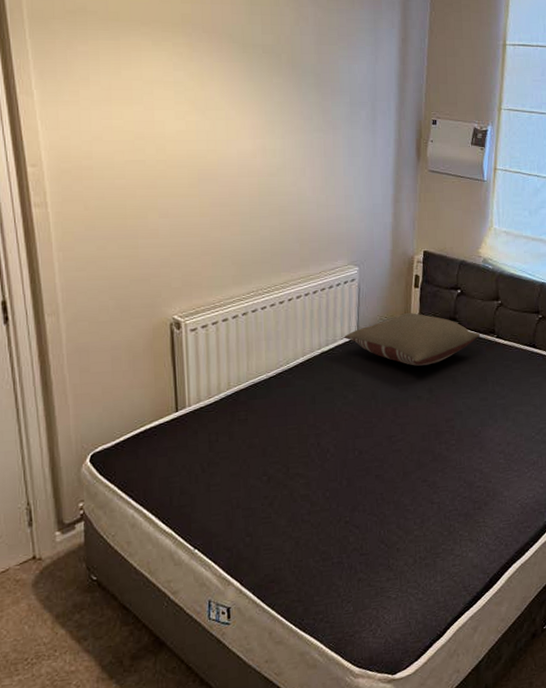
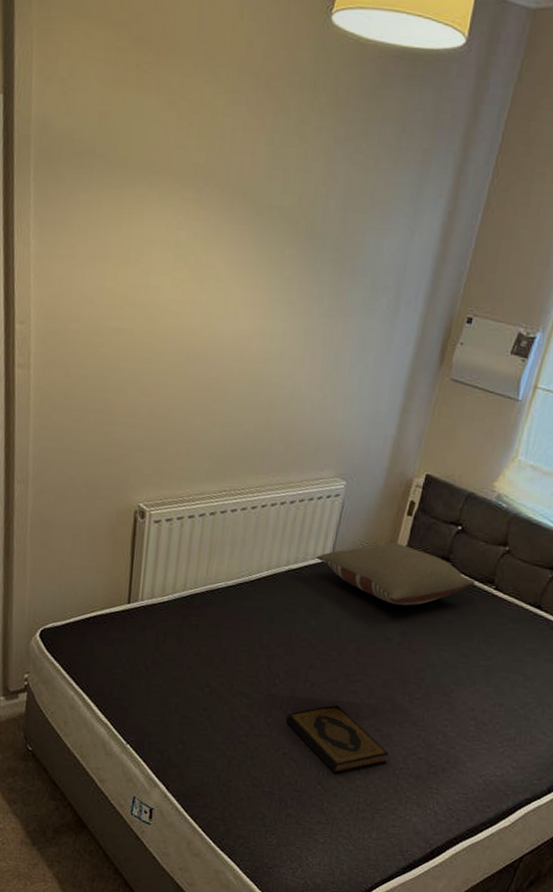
hardback book: none [343,465,438,529] -> present [286,704,389,773]

